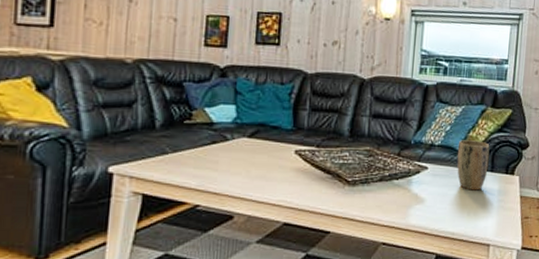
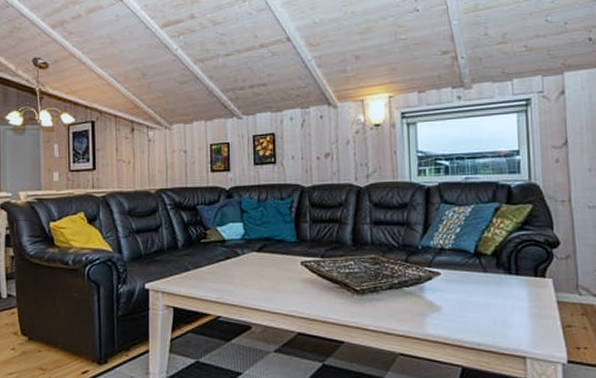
plant pot: present [456,140,490,191] -> none [472,241,512,296]

